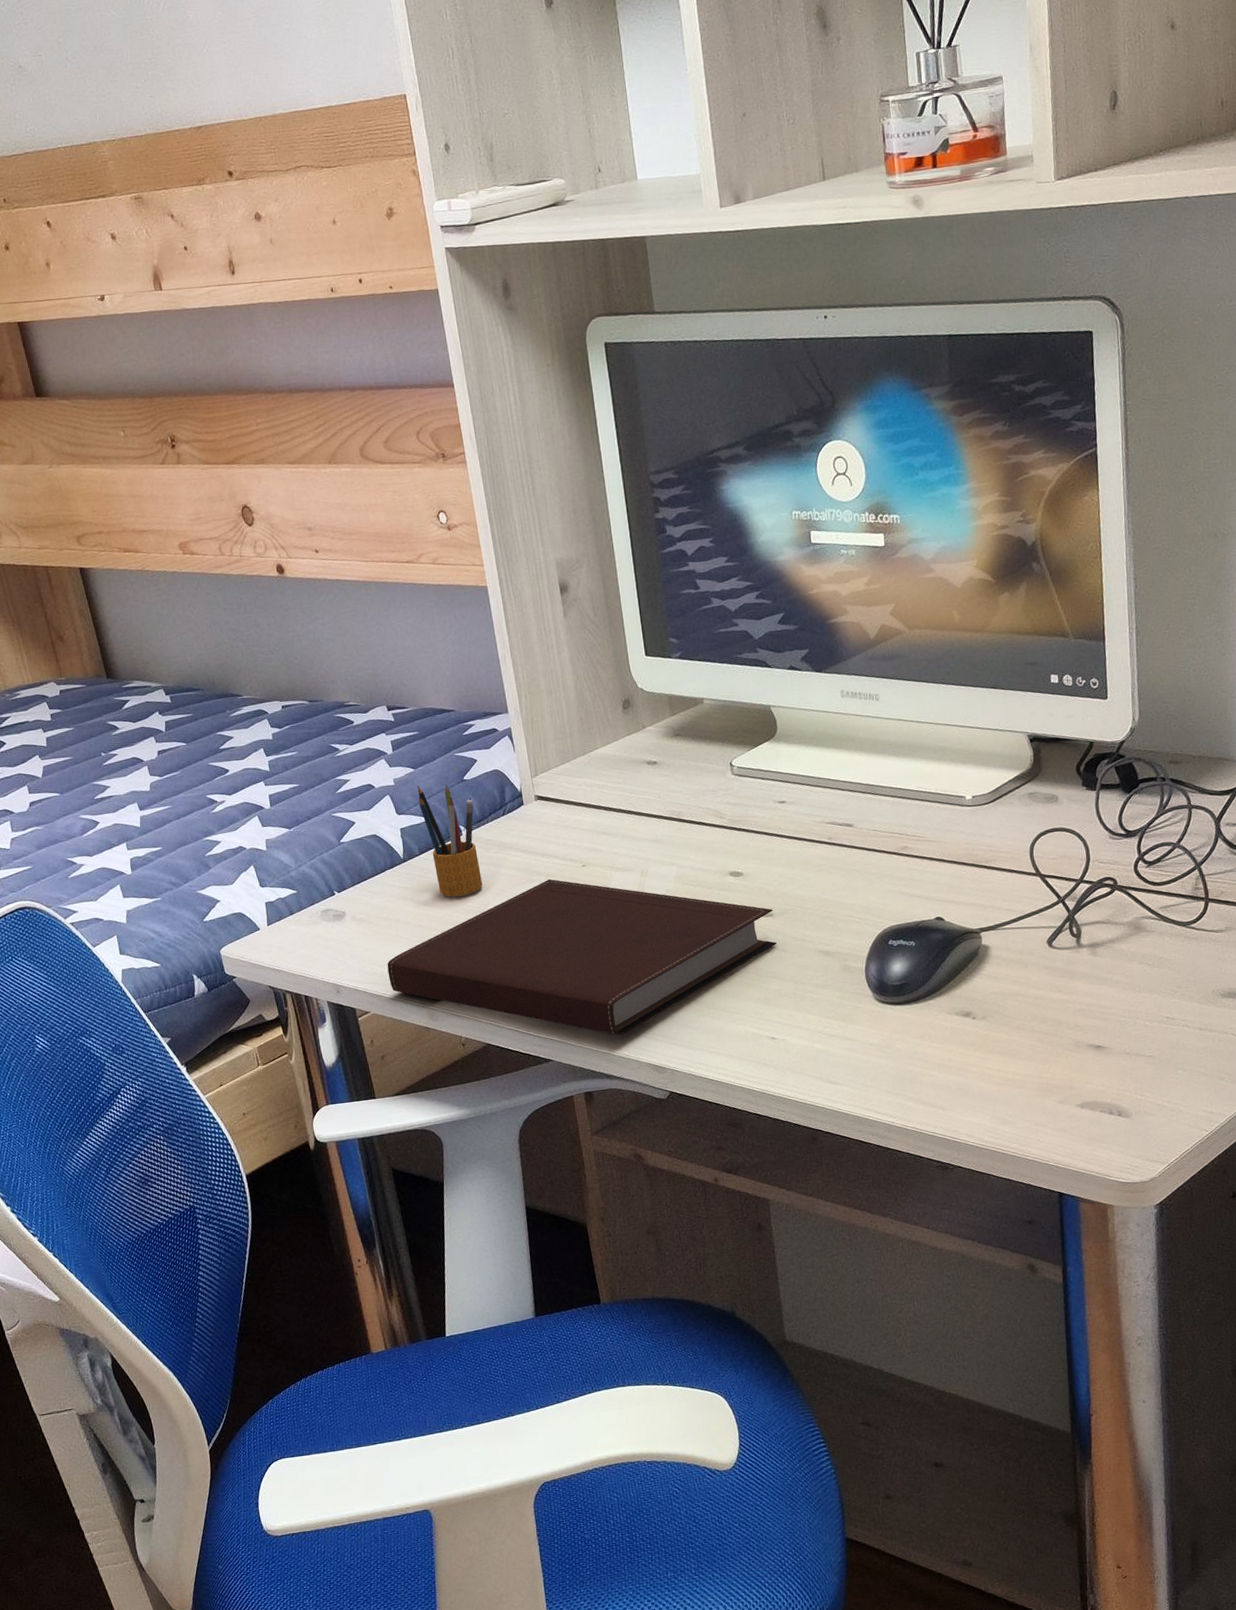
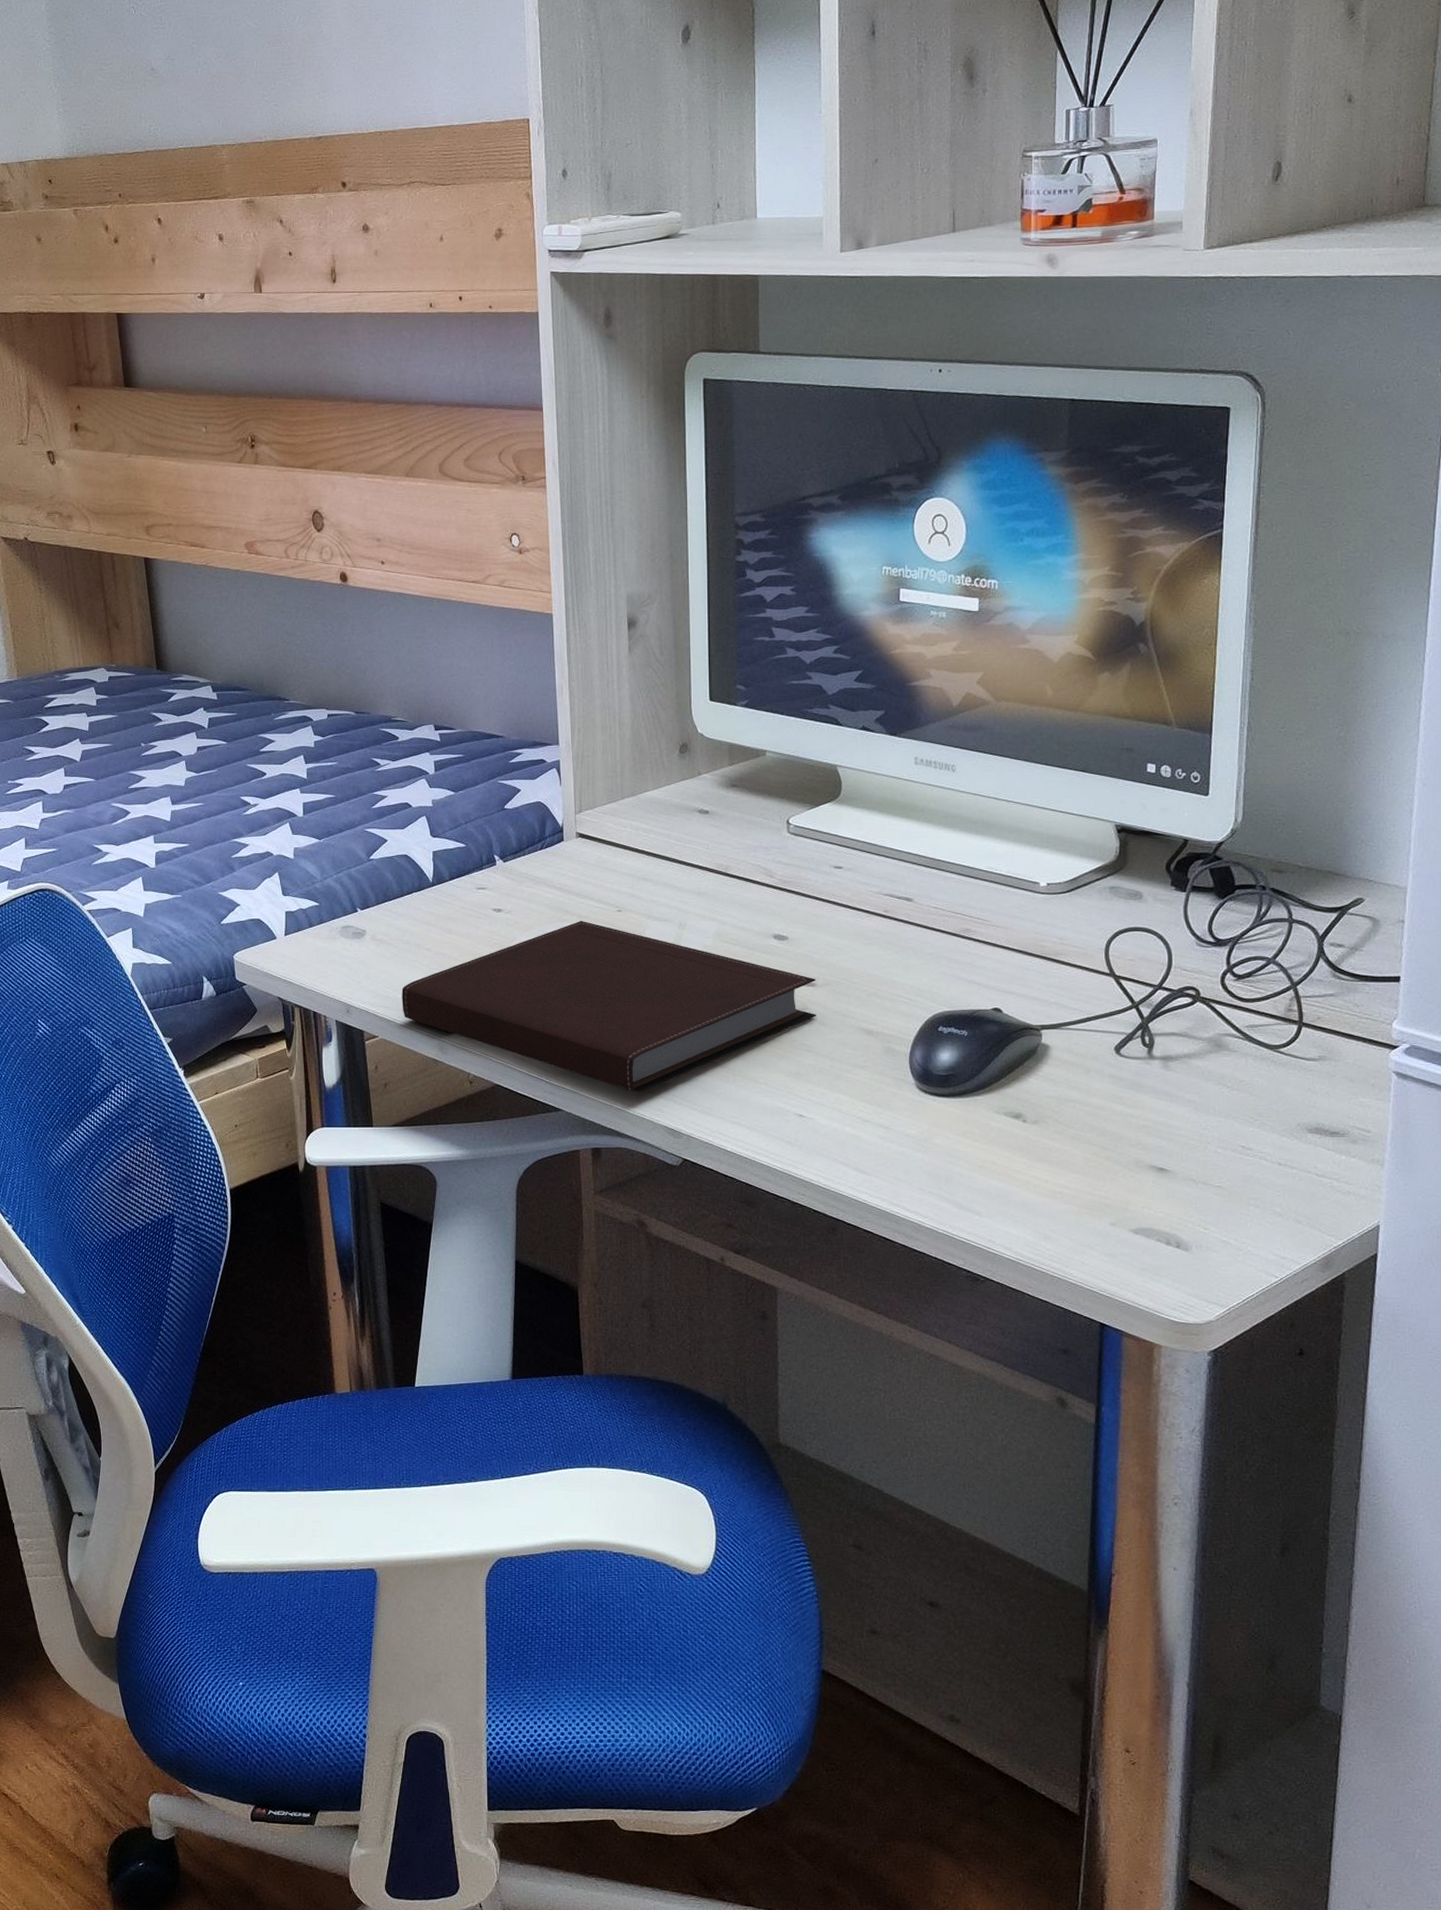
pencil box: present [417,784,483,897] -> none [455,809,511,928]

